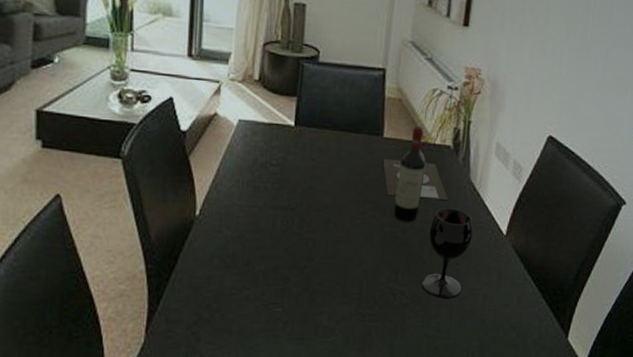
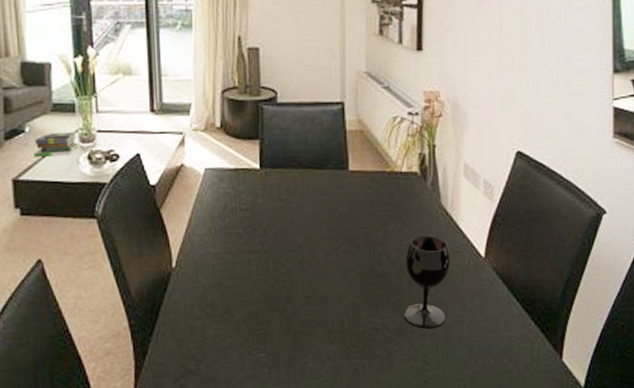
books: none [61,65,110,92] -> present [34,131,79,158]
place setting: present [383,146,449,200] -> none [351,175,422,229]
wine bottle: present [393,126,426,222] -> none [367,156,395,253]

